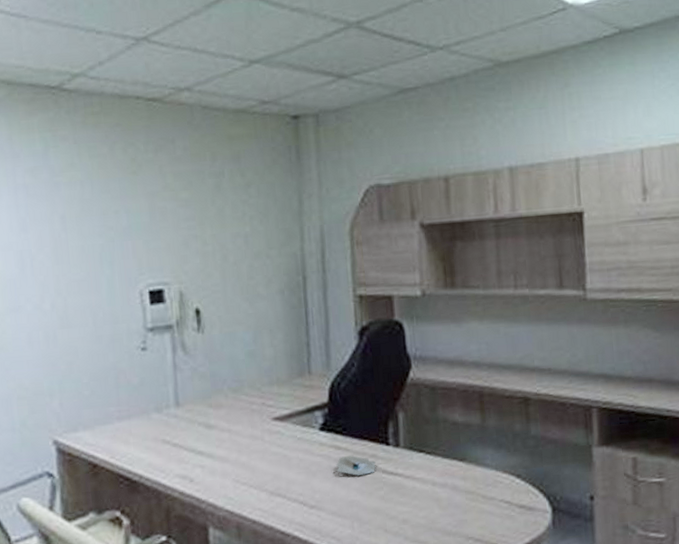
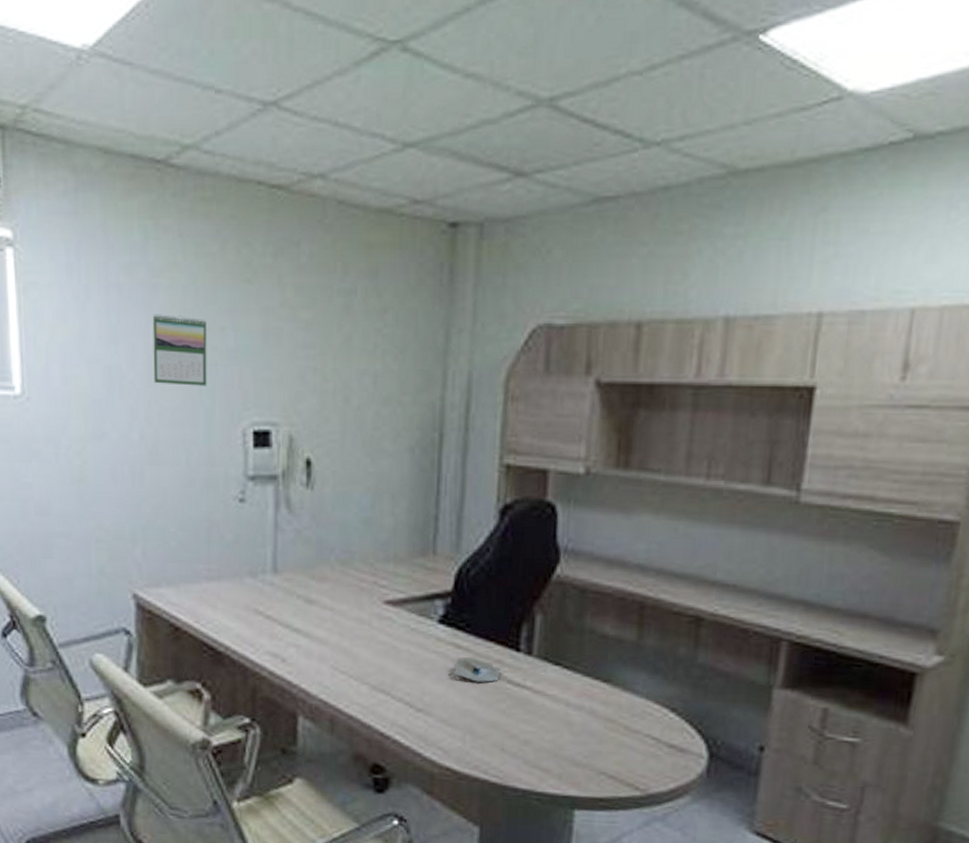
calendar: none [56,205,107,261] -> present [152,314,207,386]

